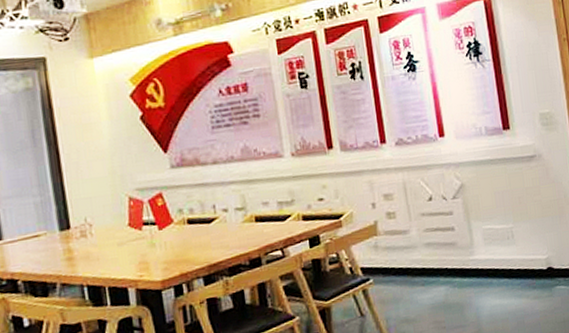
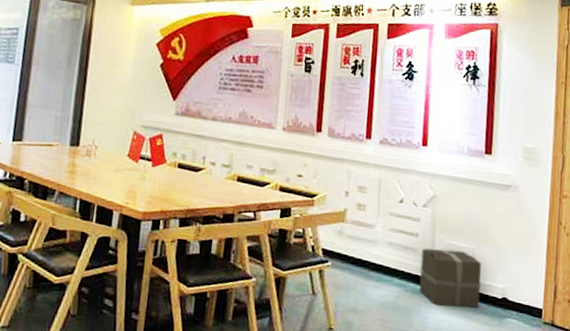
cardboard box: none [460,232,527,293] -> present [419,248,482,308]

